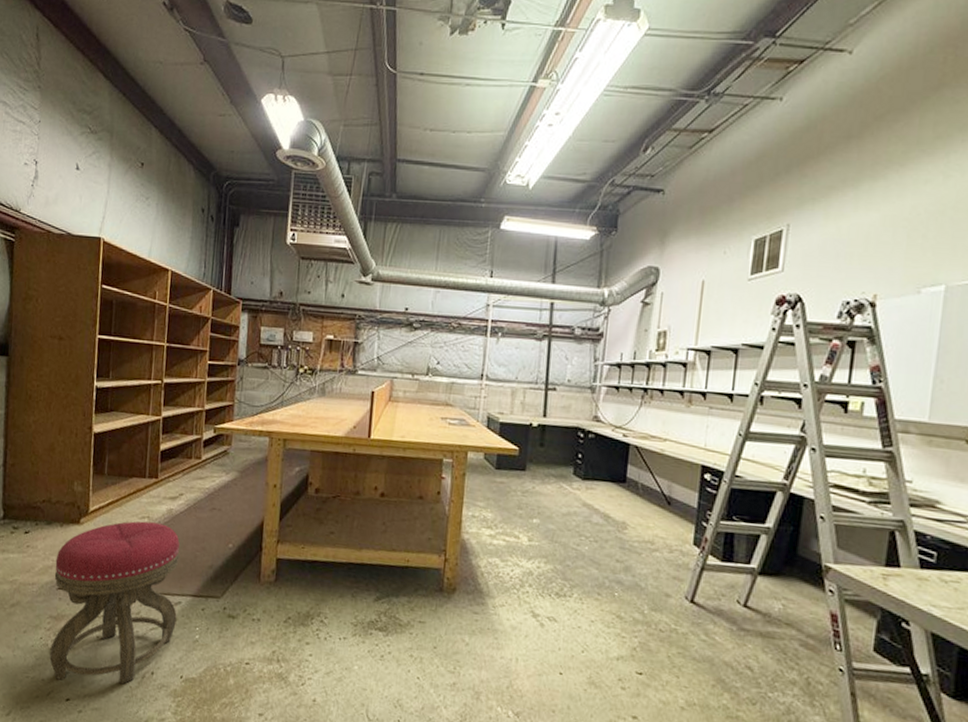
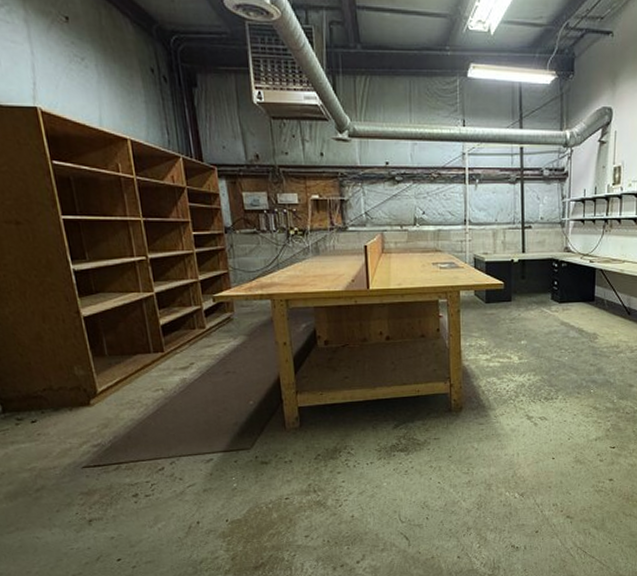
stool: present [49,521,180,685] -> none [72,393,212,545]

